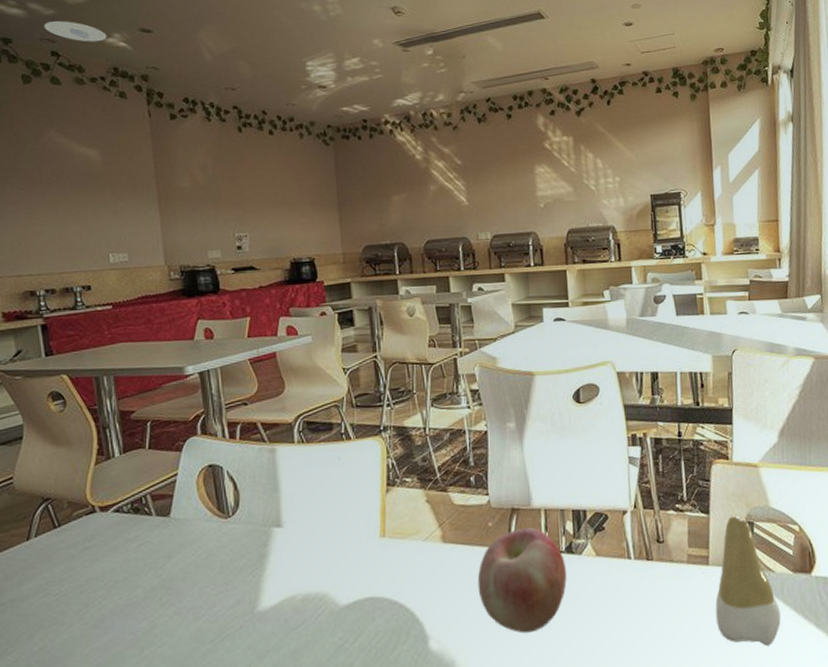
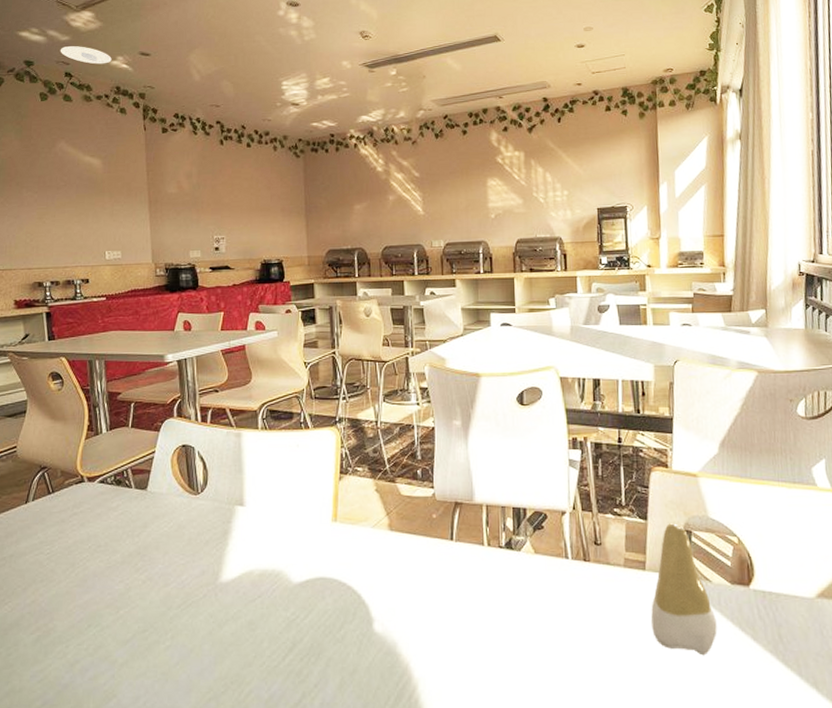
apple: present [477,528,567,633] -> none [421,522,505,623]

